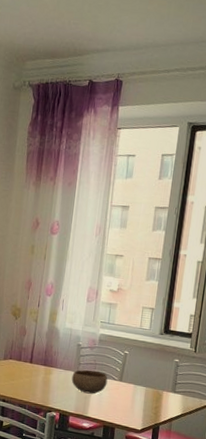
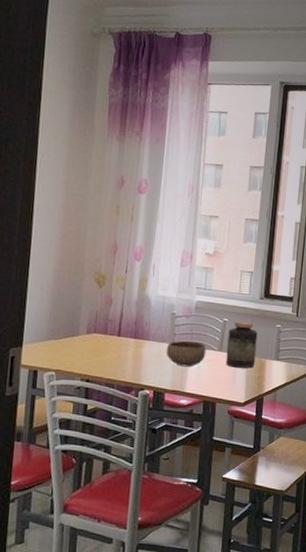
jar: none [125,354,156,399] -> present [225,321,258,368]

